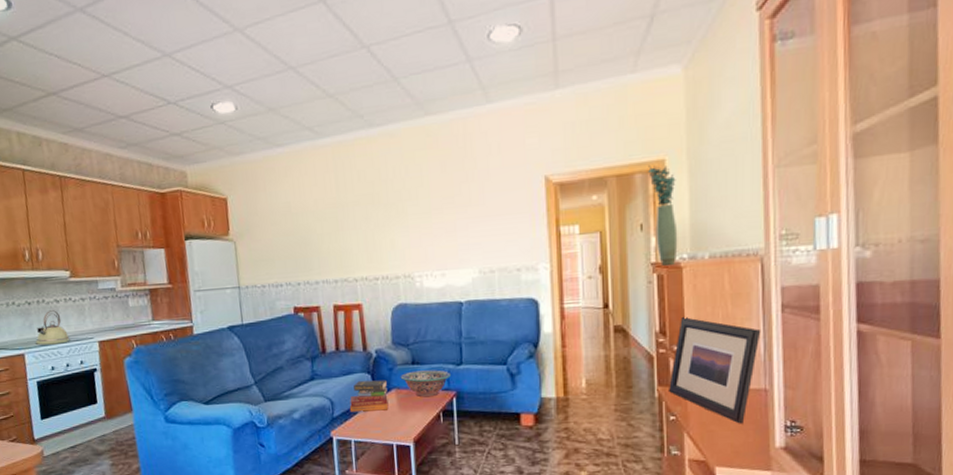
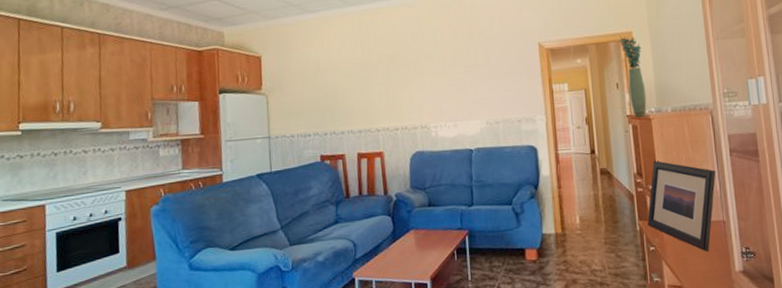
kettle: present [35,310,70,346] -> none [58,160,96,196]
books: present [349,380,389,412] -> none [371,221,408,253]
decorative bowl: present [400,370,452,398] -> none [418,211,464,237]

